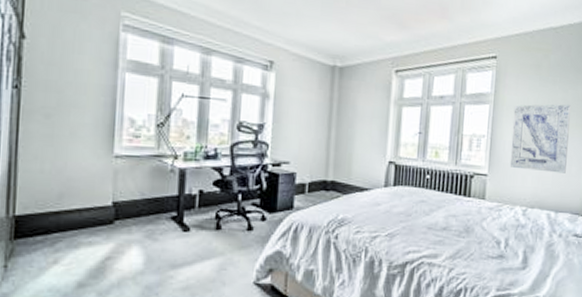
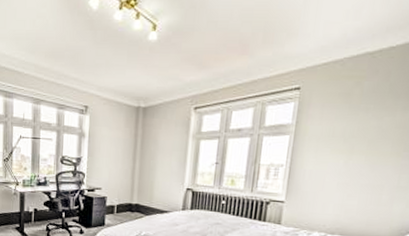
wall art: present [509,104,571,173] -> none [309,131,386,202]

